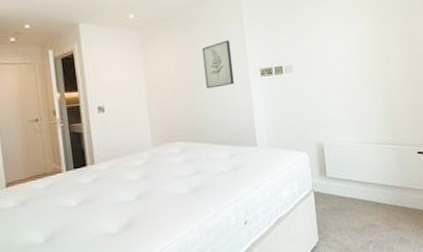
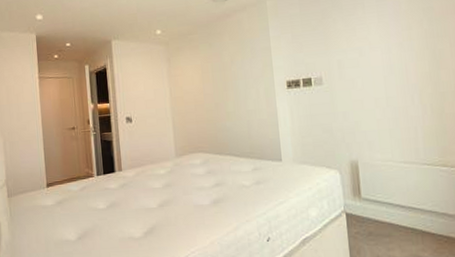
wall art: present [202,40,234,89] -> none [226,52,259,101]

